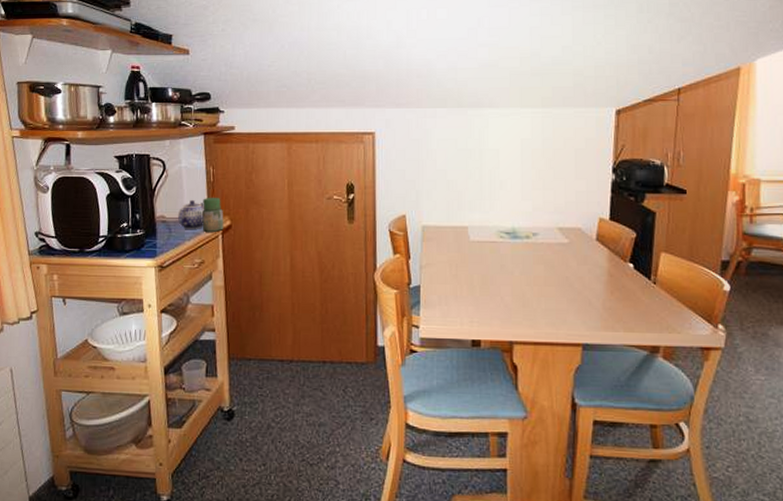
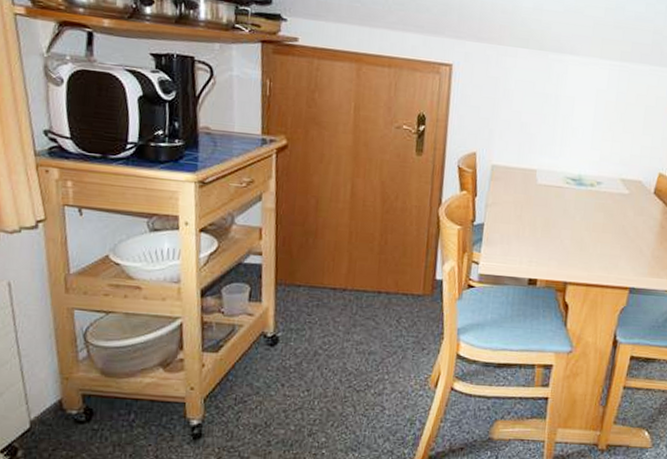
teapot: present [177,200,204,229] -> none [224,113,257,146]
jar: present [201,197,224,232] -> none [253,112,280,151]

